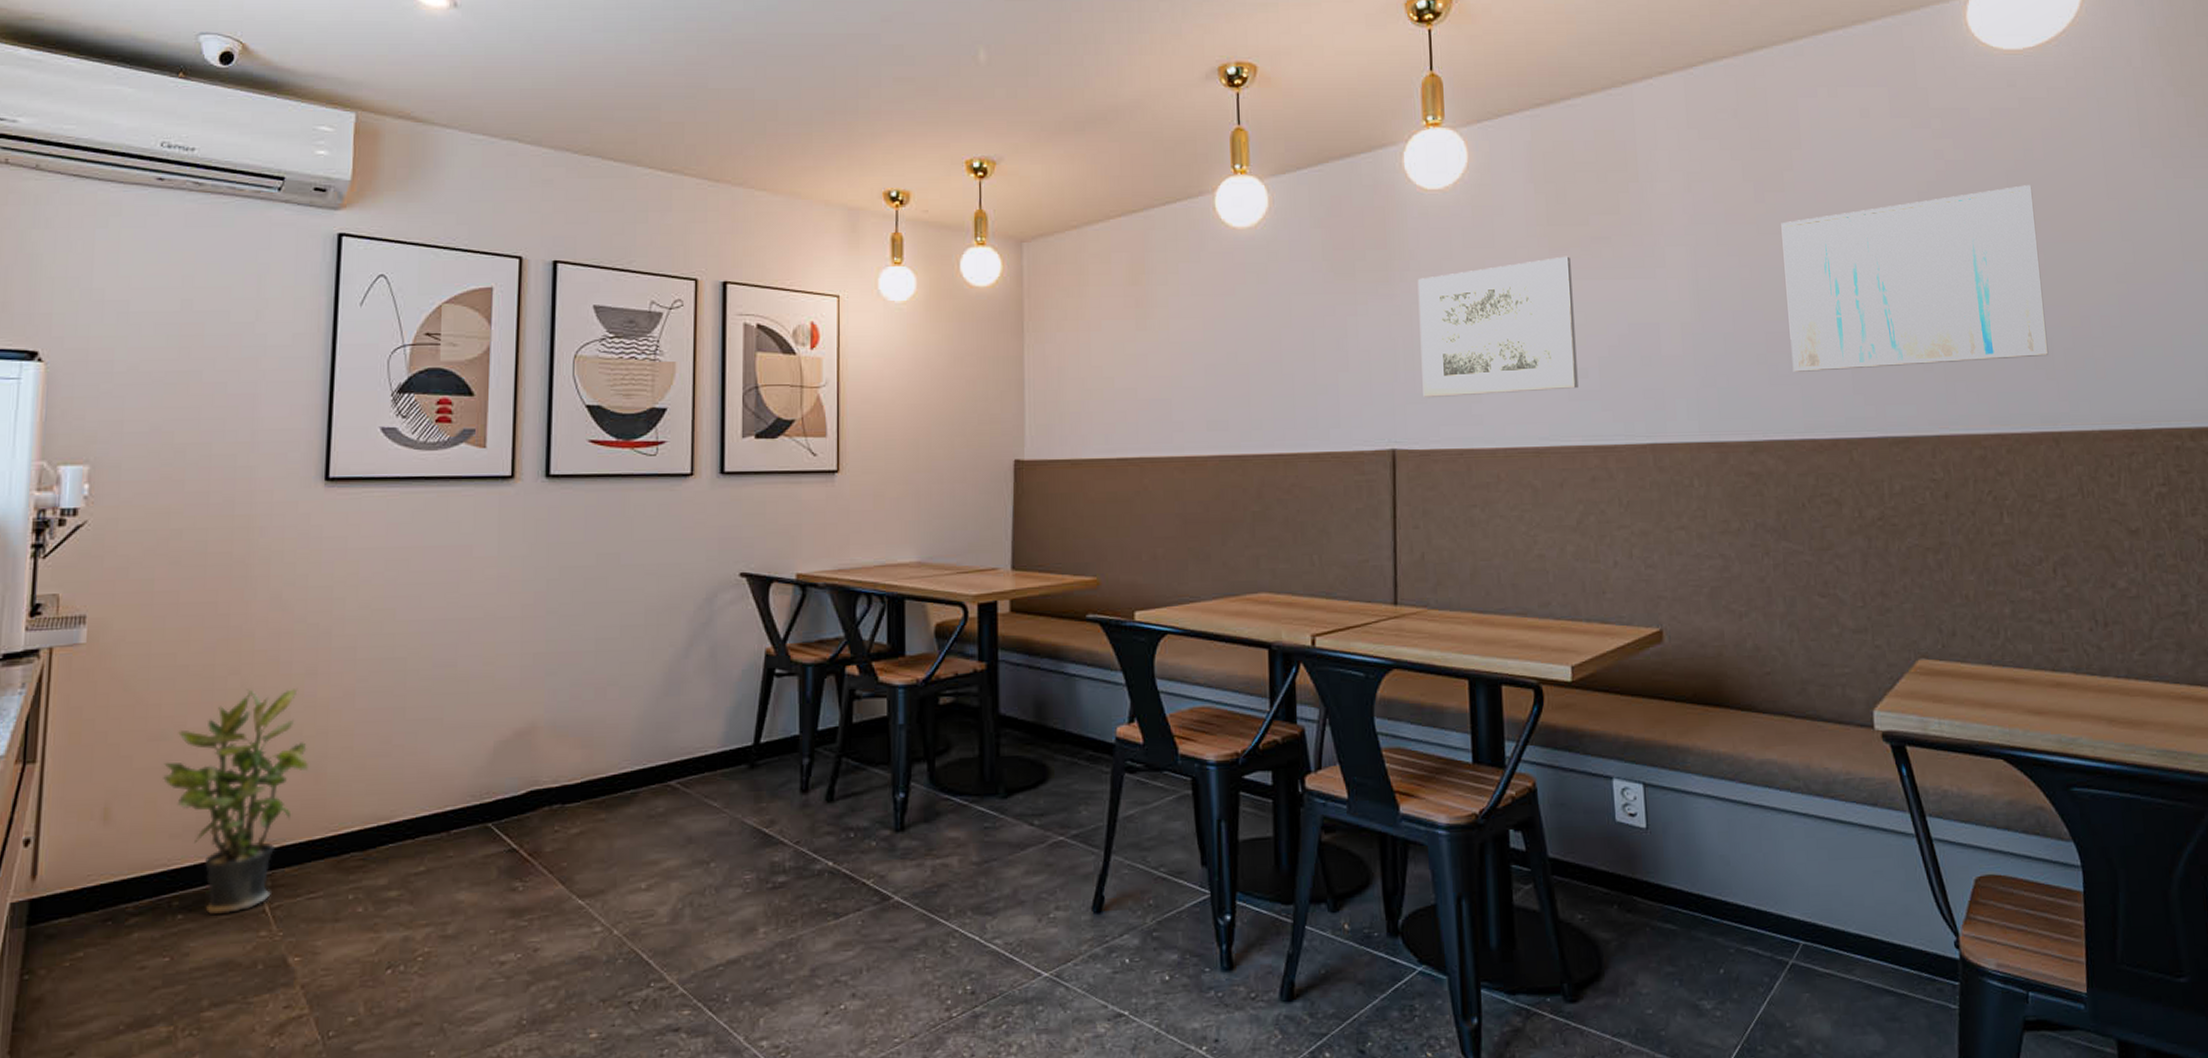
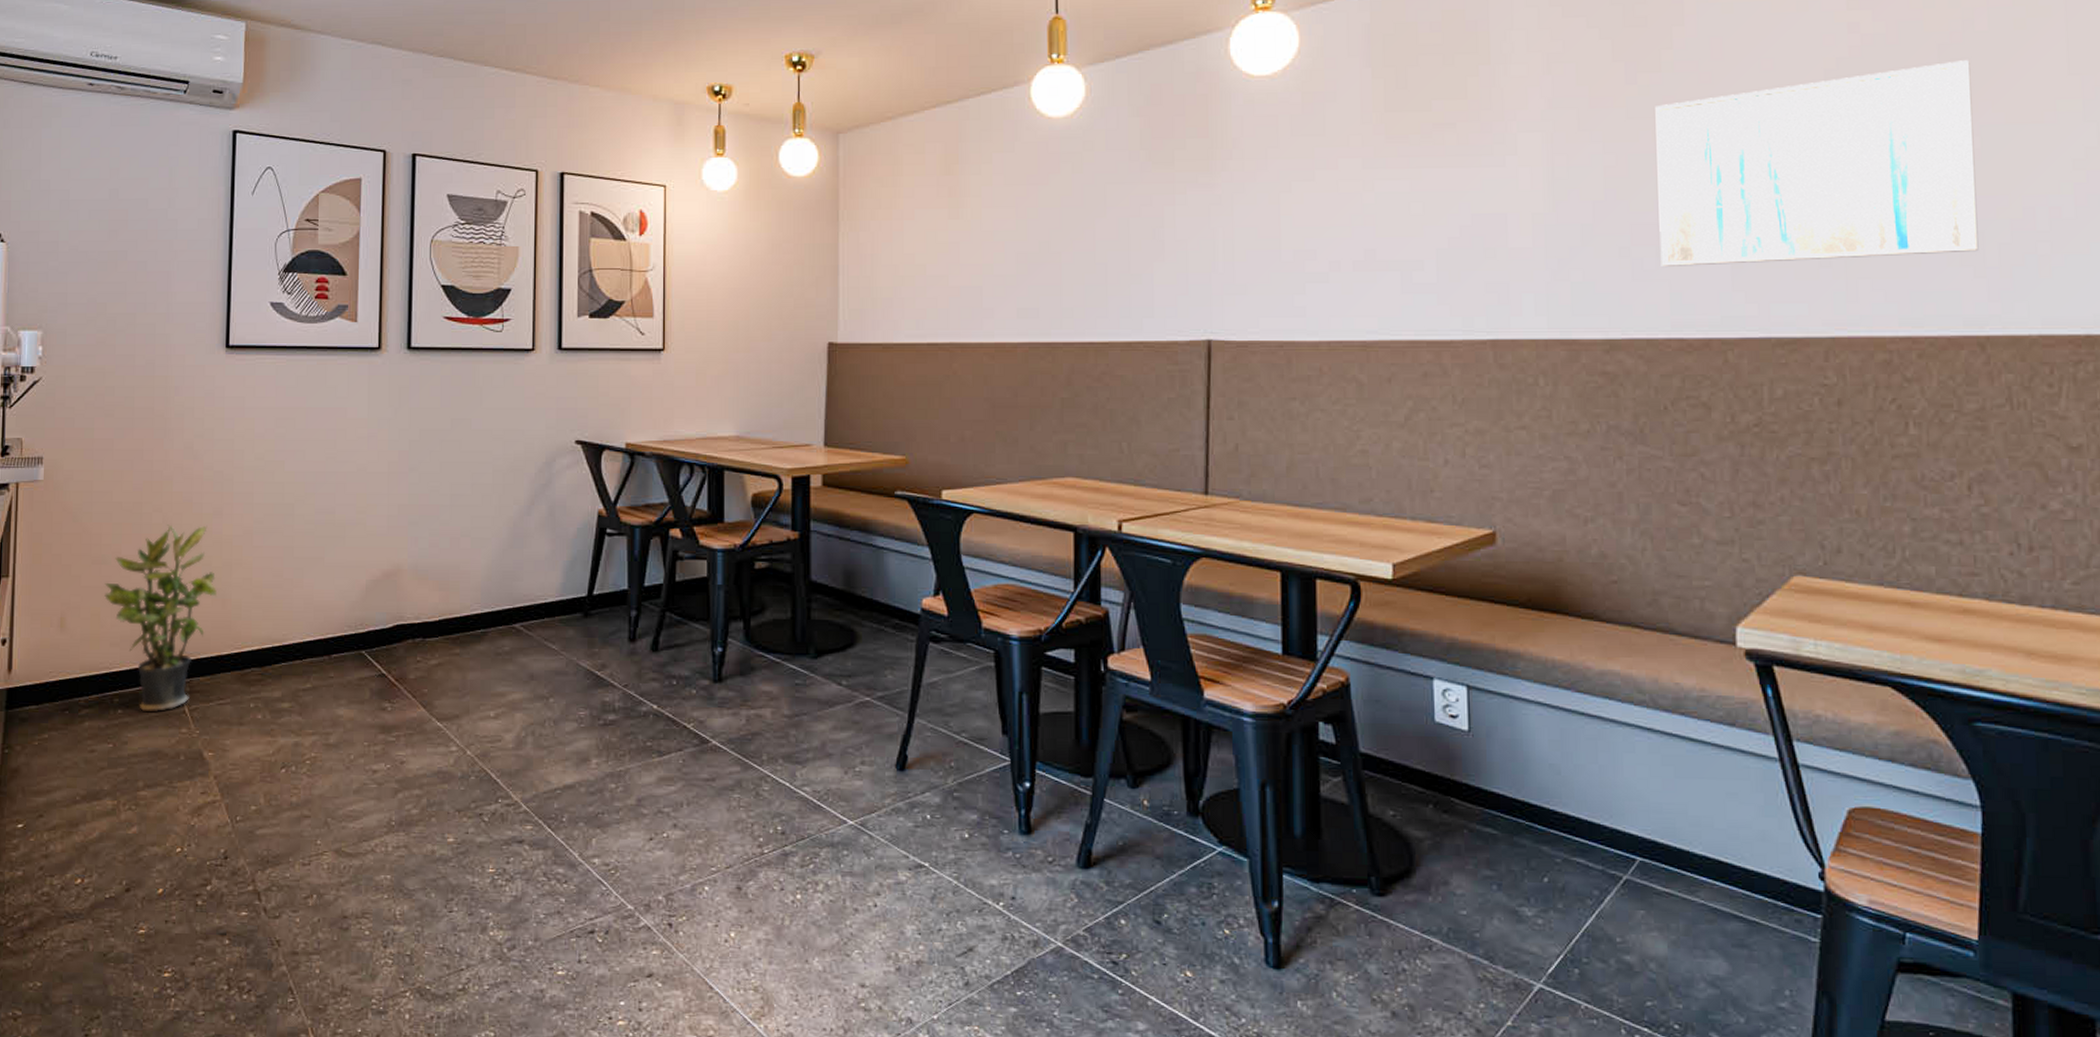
wall art: present [1417,256,1579,399] -> none [1240,143,1413,290]

